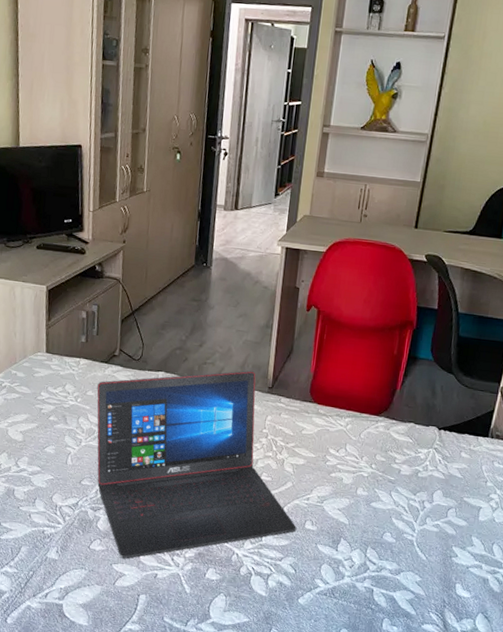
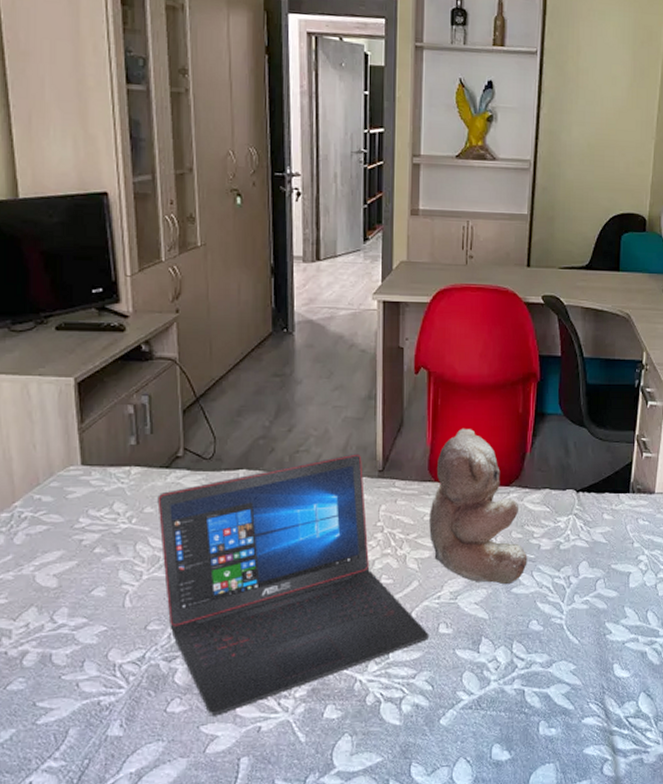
teddy bear: none [305,361,388,499] -> present [429,428,528,585]

